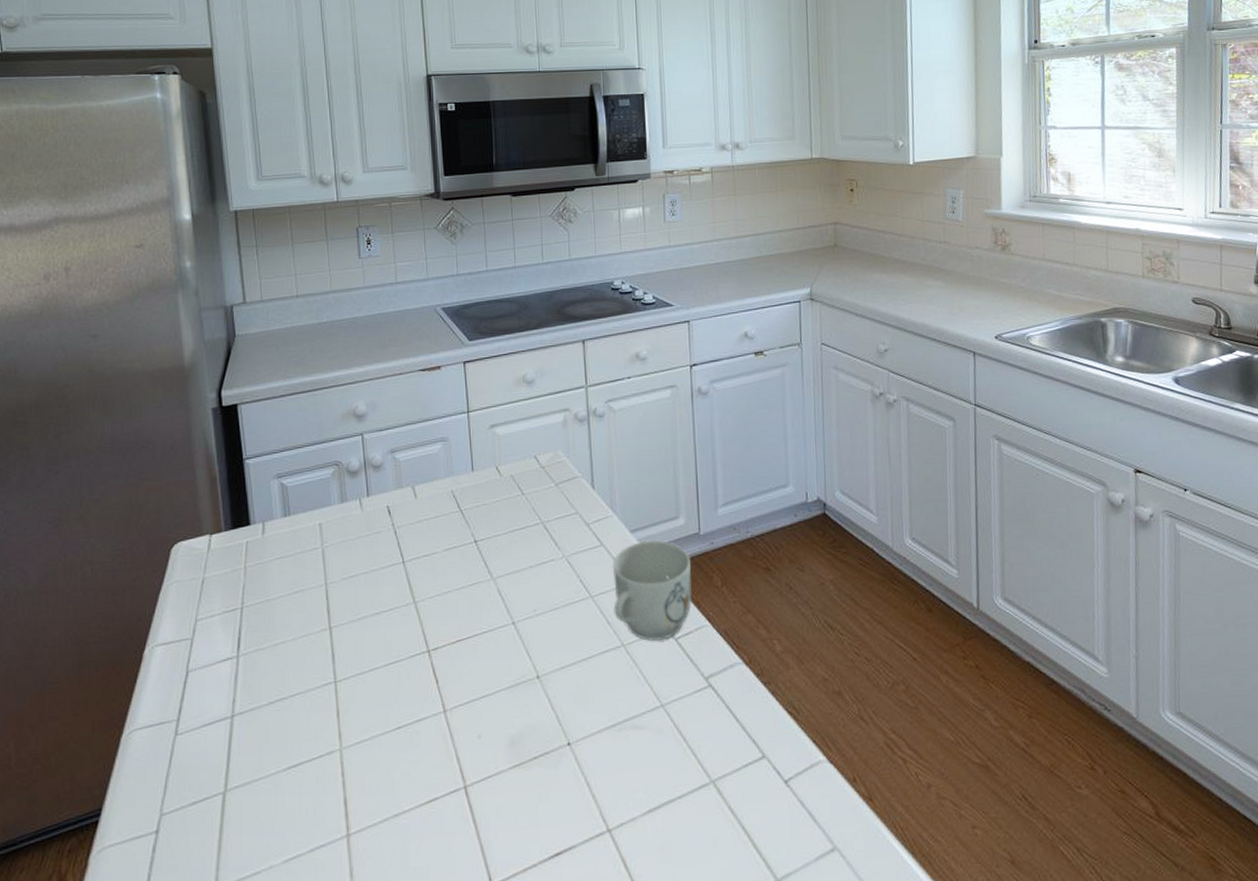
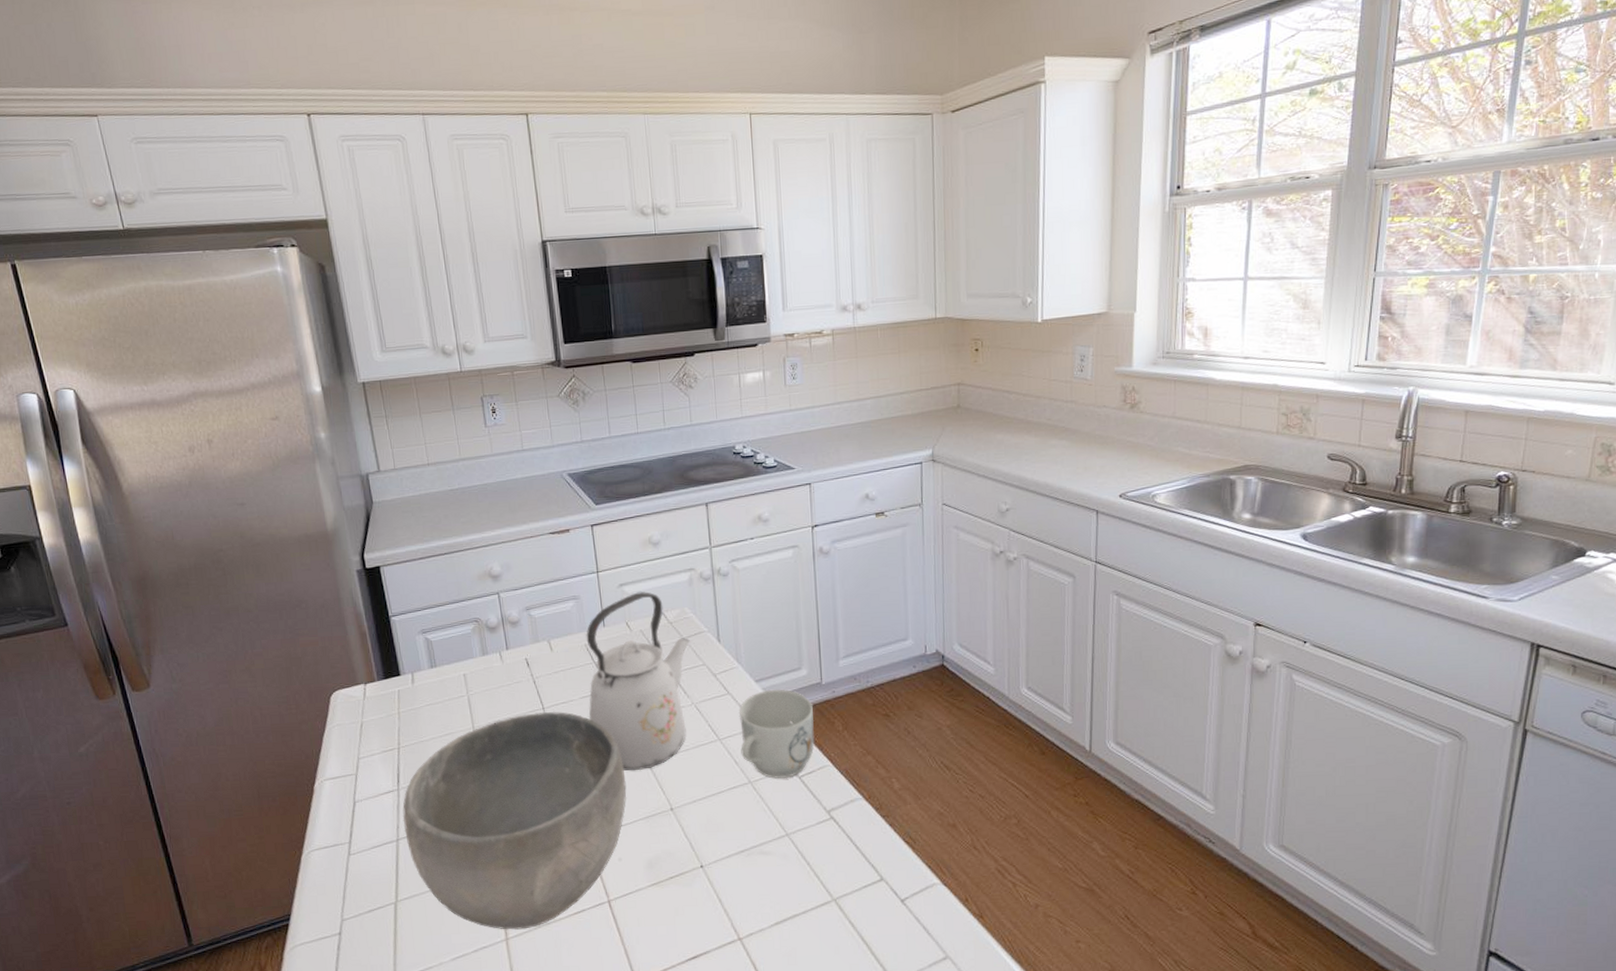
bowl: none [240,565,490,824] -> present [402,711,627,930]
kettle: none [452,433,563,634] -> present [586,592,690,771]

